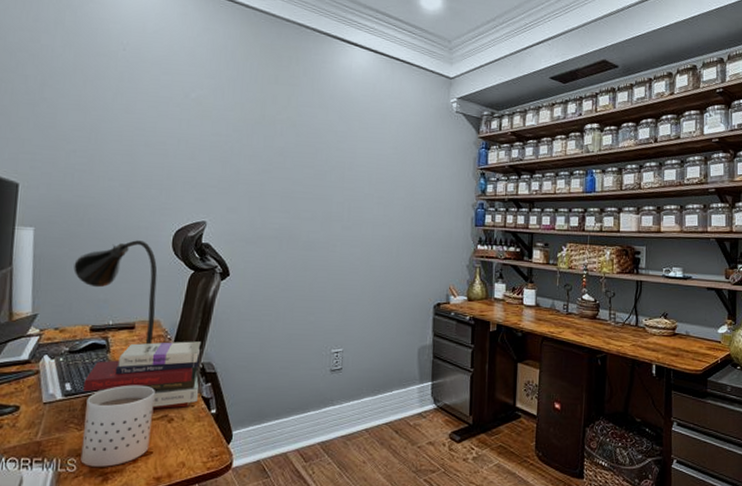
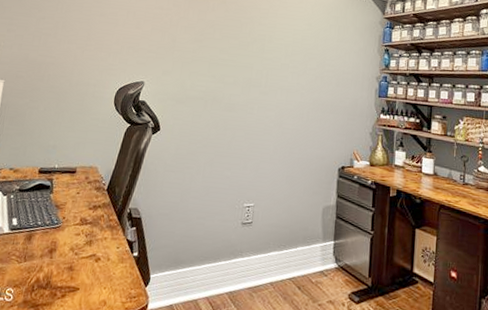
desk lamp: present [73,240,158,345] -> none [31,95,100,189]
mug: present [80,385,155,467] -> none [17,223,87,299]
books: present [83,341,202,410] -> none [27,186,131,249]

